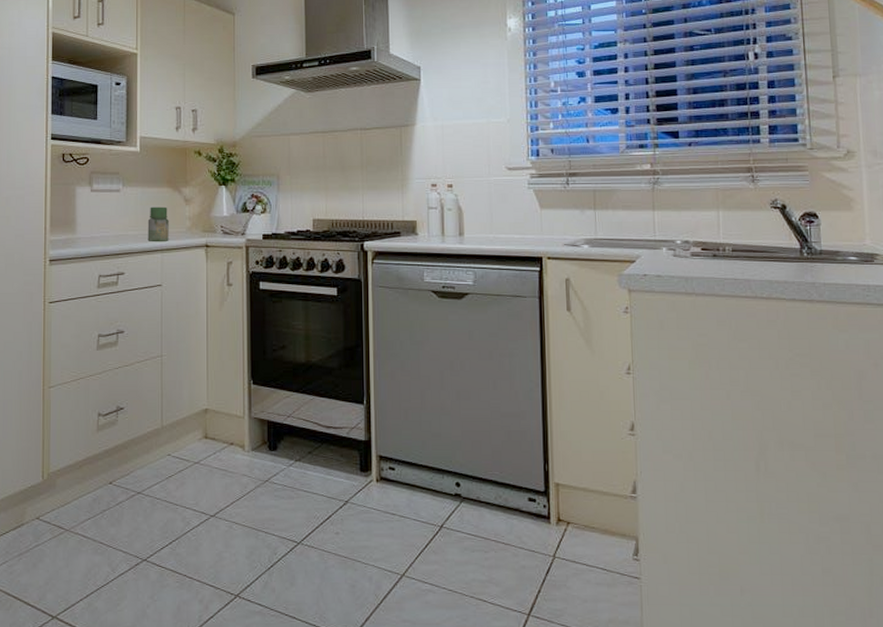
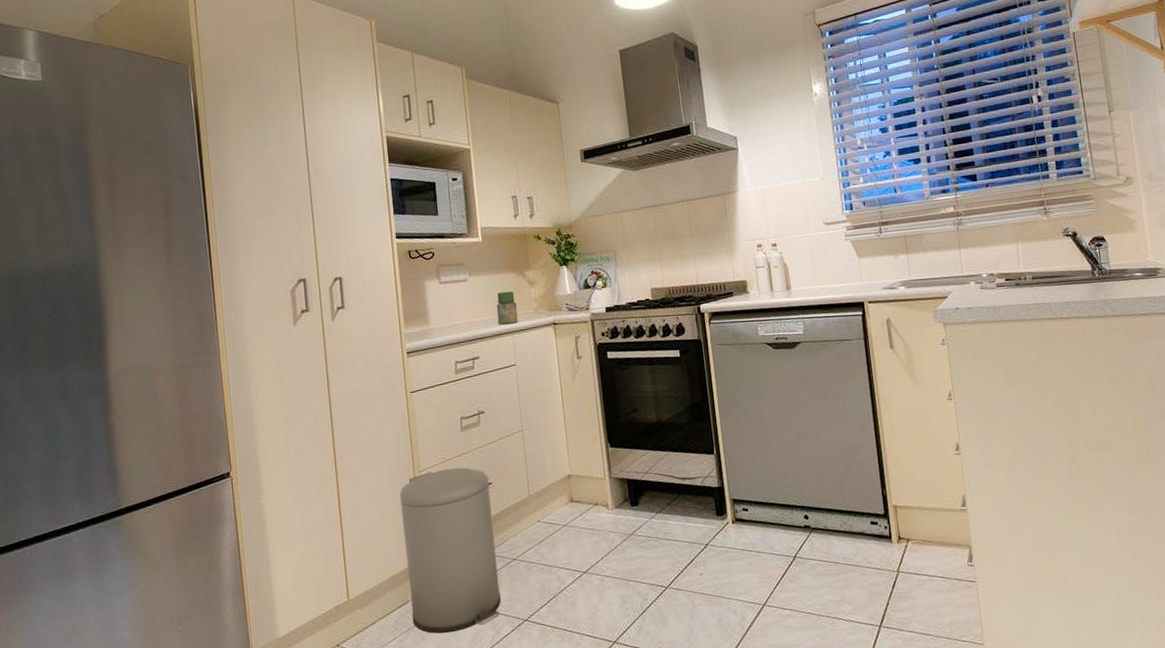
pedal bin: none [25,388,121,563] -> present [399,467,501,634]

